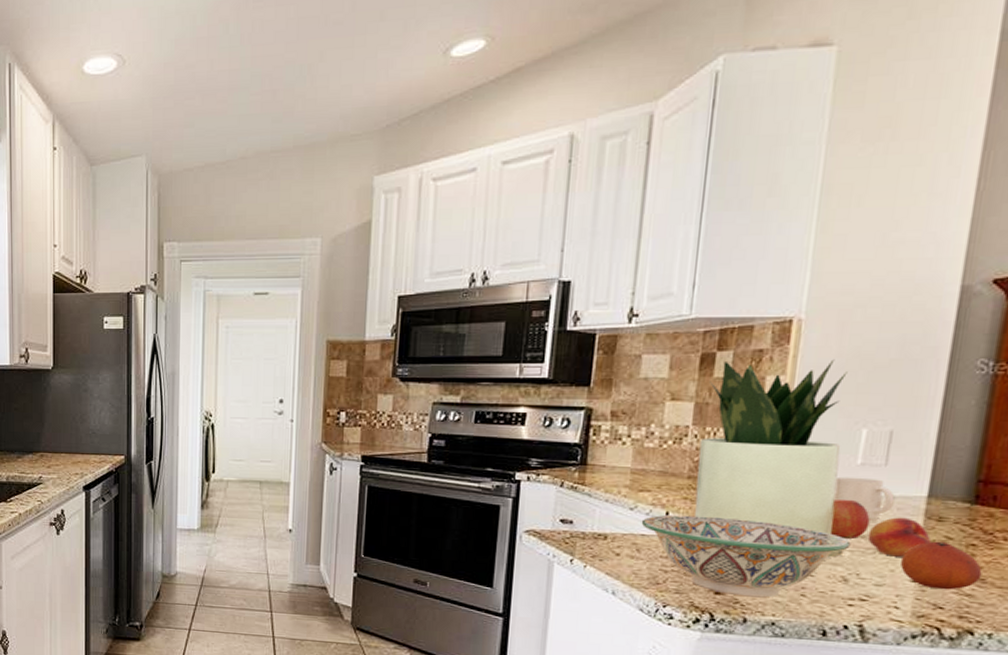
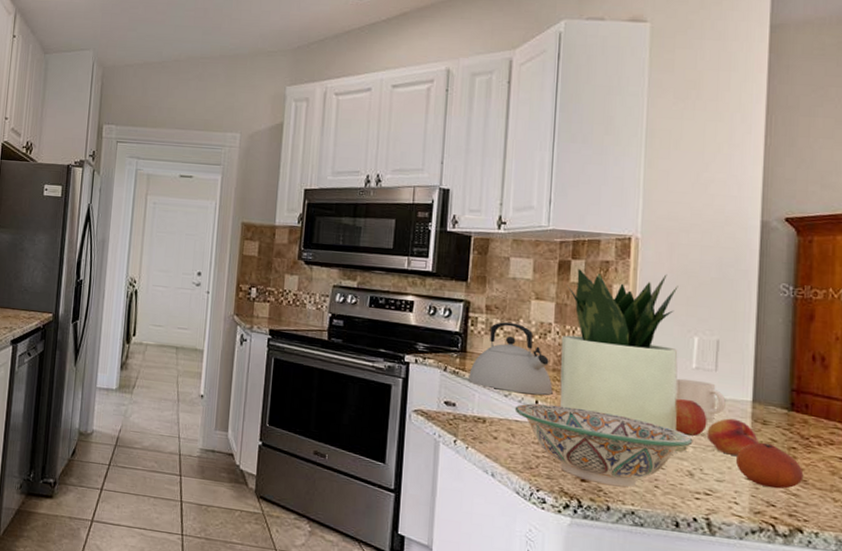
kettle: none [589,429,687,506] -> present [469,322,553,396]

